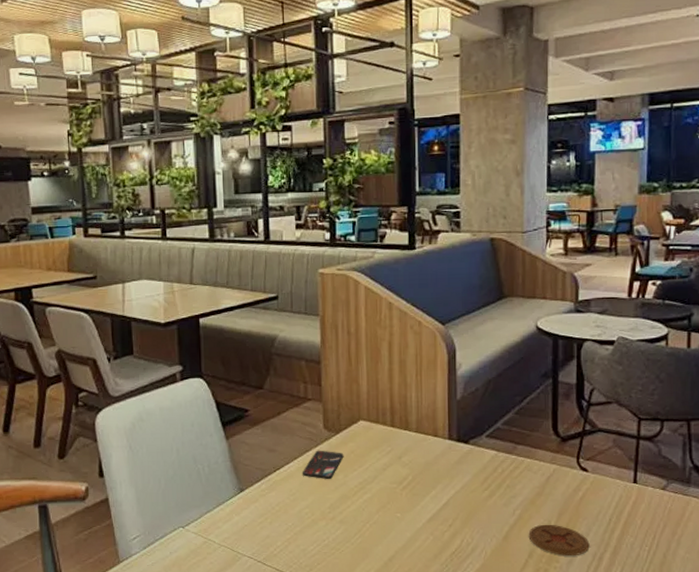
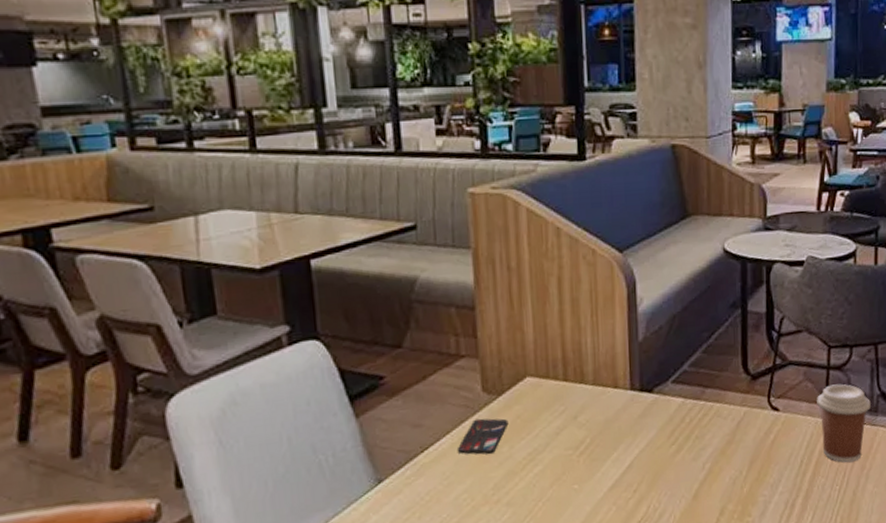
coaster: present [528,524,590,555] -> none [719,474,782,508]
coffee cup: none [626,453,682,526] -> present [817,383,871,462]

